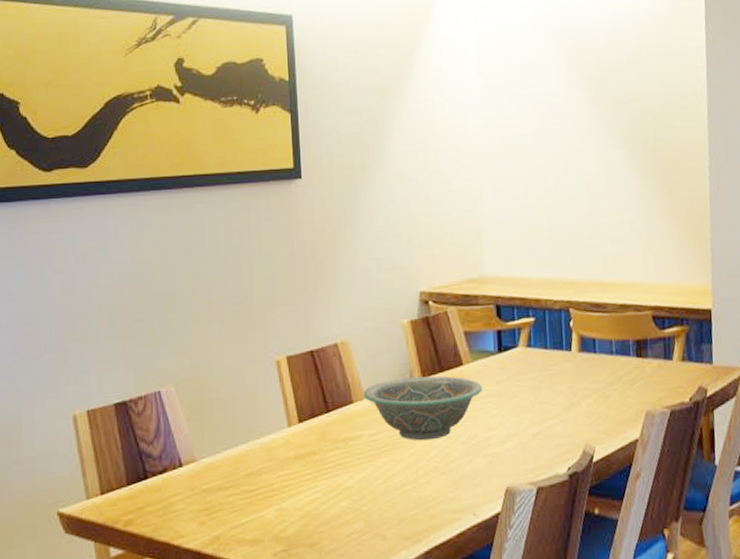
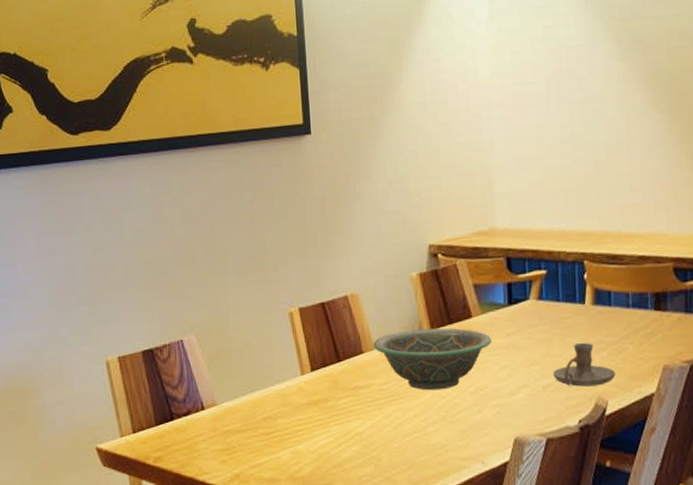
candle holder: none [542,389,602,434] -> present [552,342,616,387]

